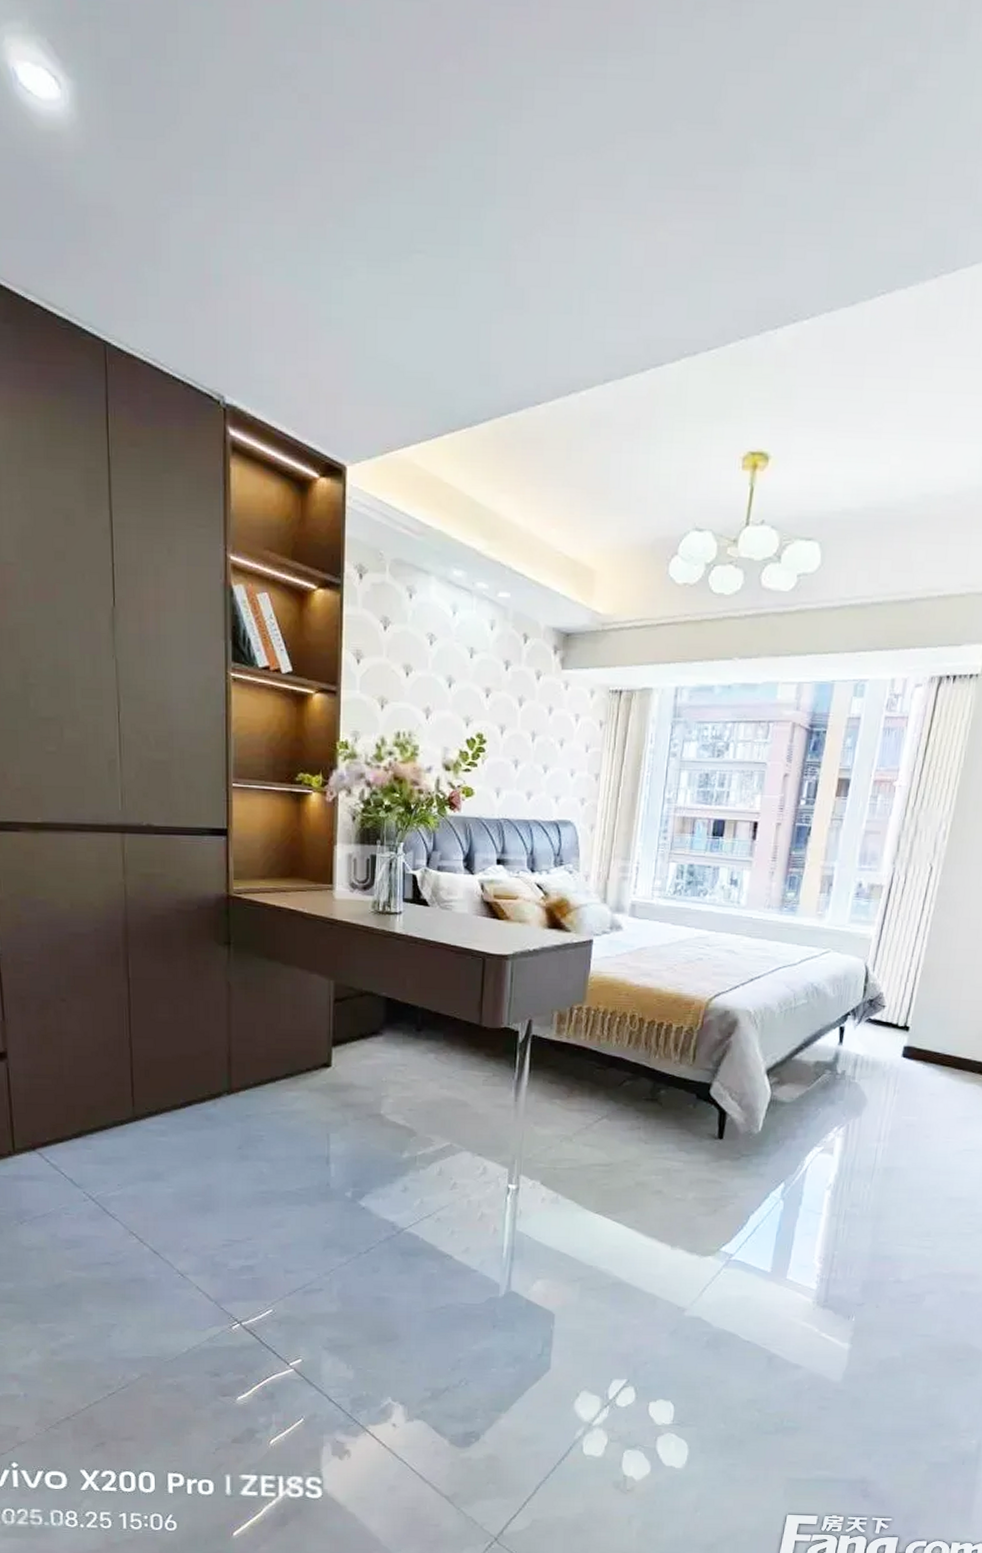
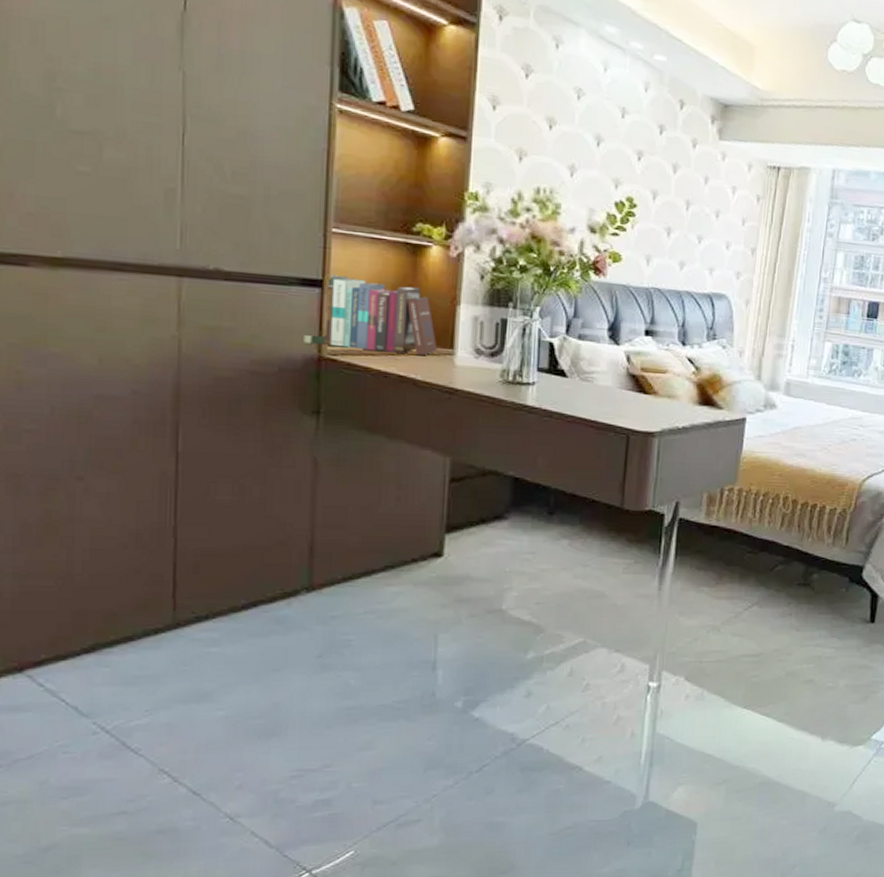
books: none [215,824,320,892] -> present [304,274,438,356]

